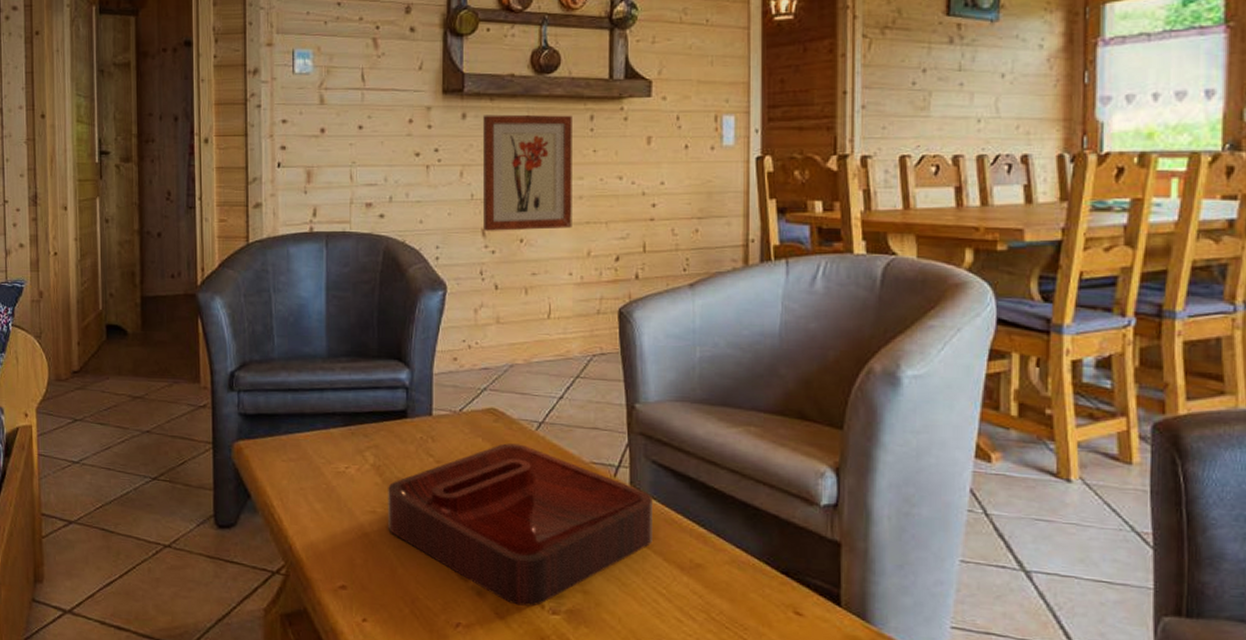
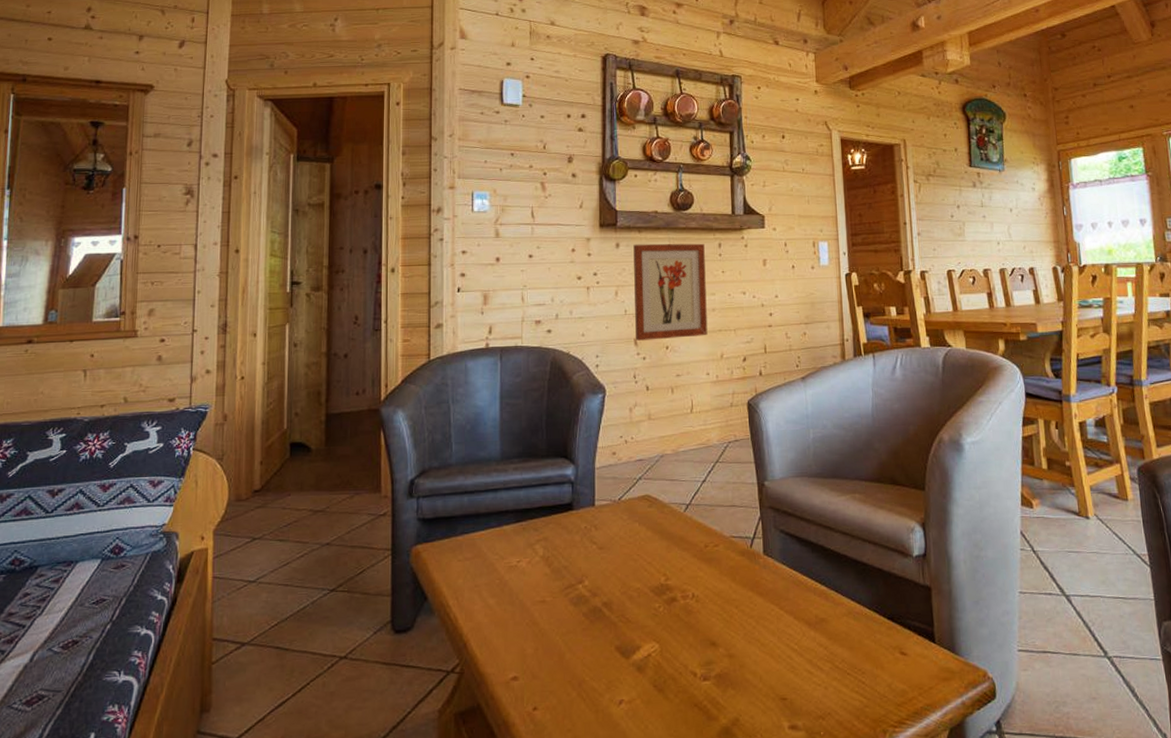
decorative tray: present [388,443,653,606] -> none [556,525,784,676]

